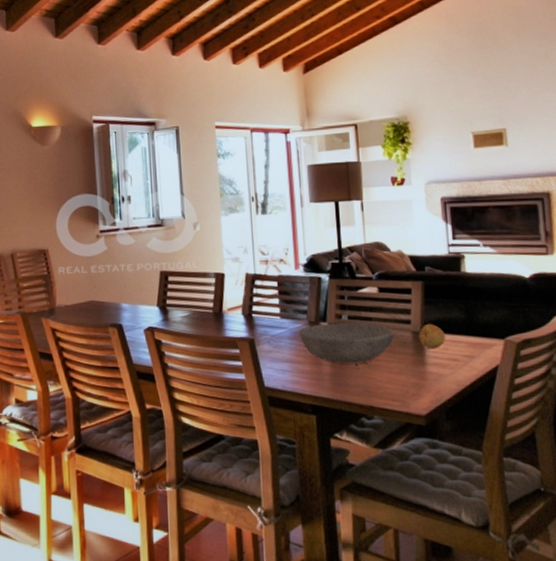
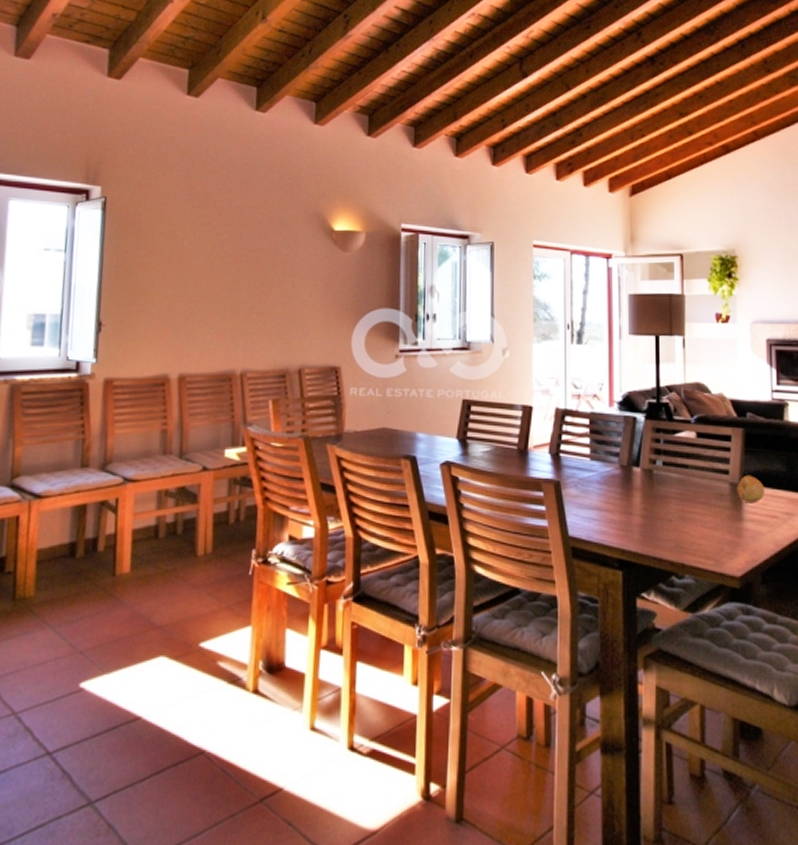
bowl: present [298,322,394,364] -> none [609,468,711,515]

